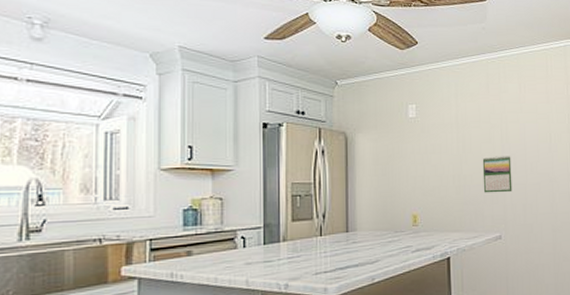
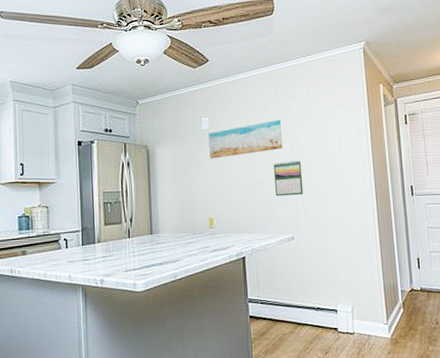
wall art: none [415,112,492,150] -> present [208,120,282,159]

